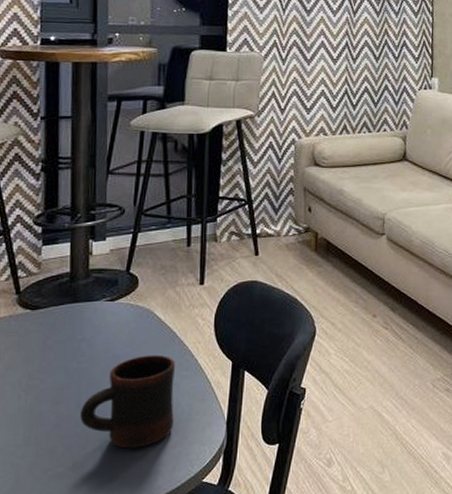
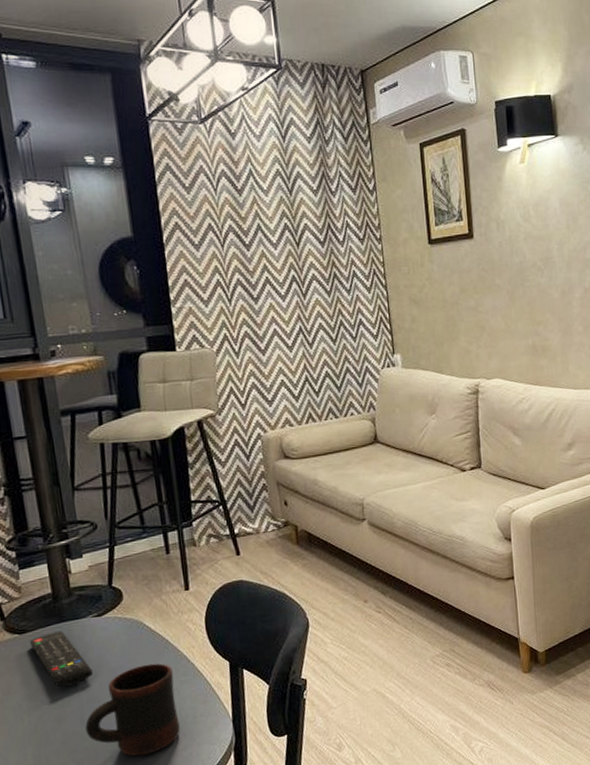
remote control: none [40,312,96,369] -> present [29,631,93,688]

